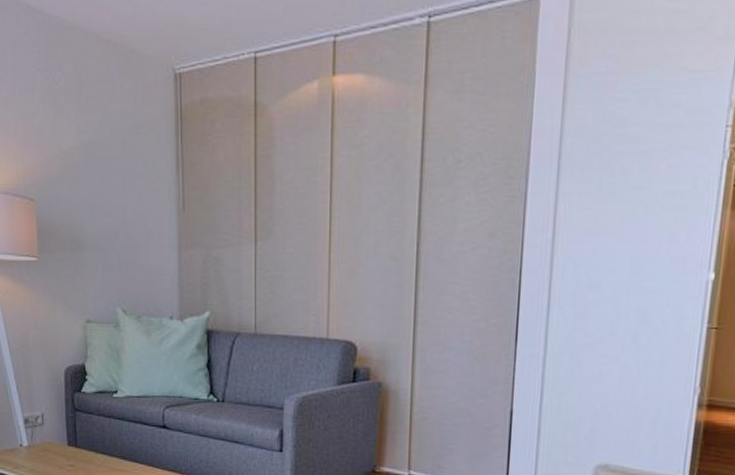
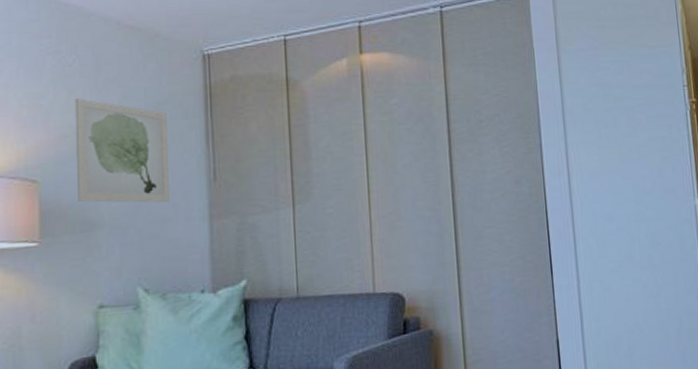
wall art: none [61,119,145,229] -> present [74,98,171,203]

